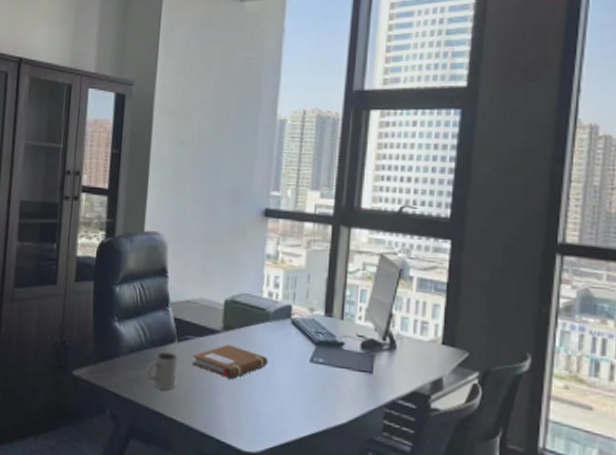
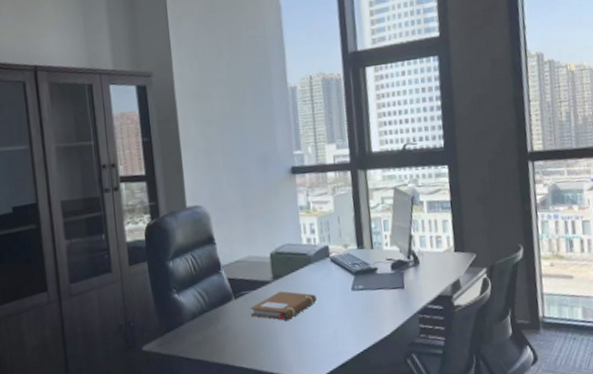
mug: present [145,351,178,391] -> none [210,309,240,345]

